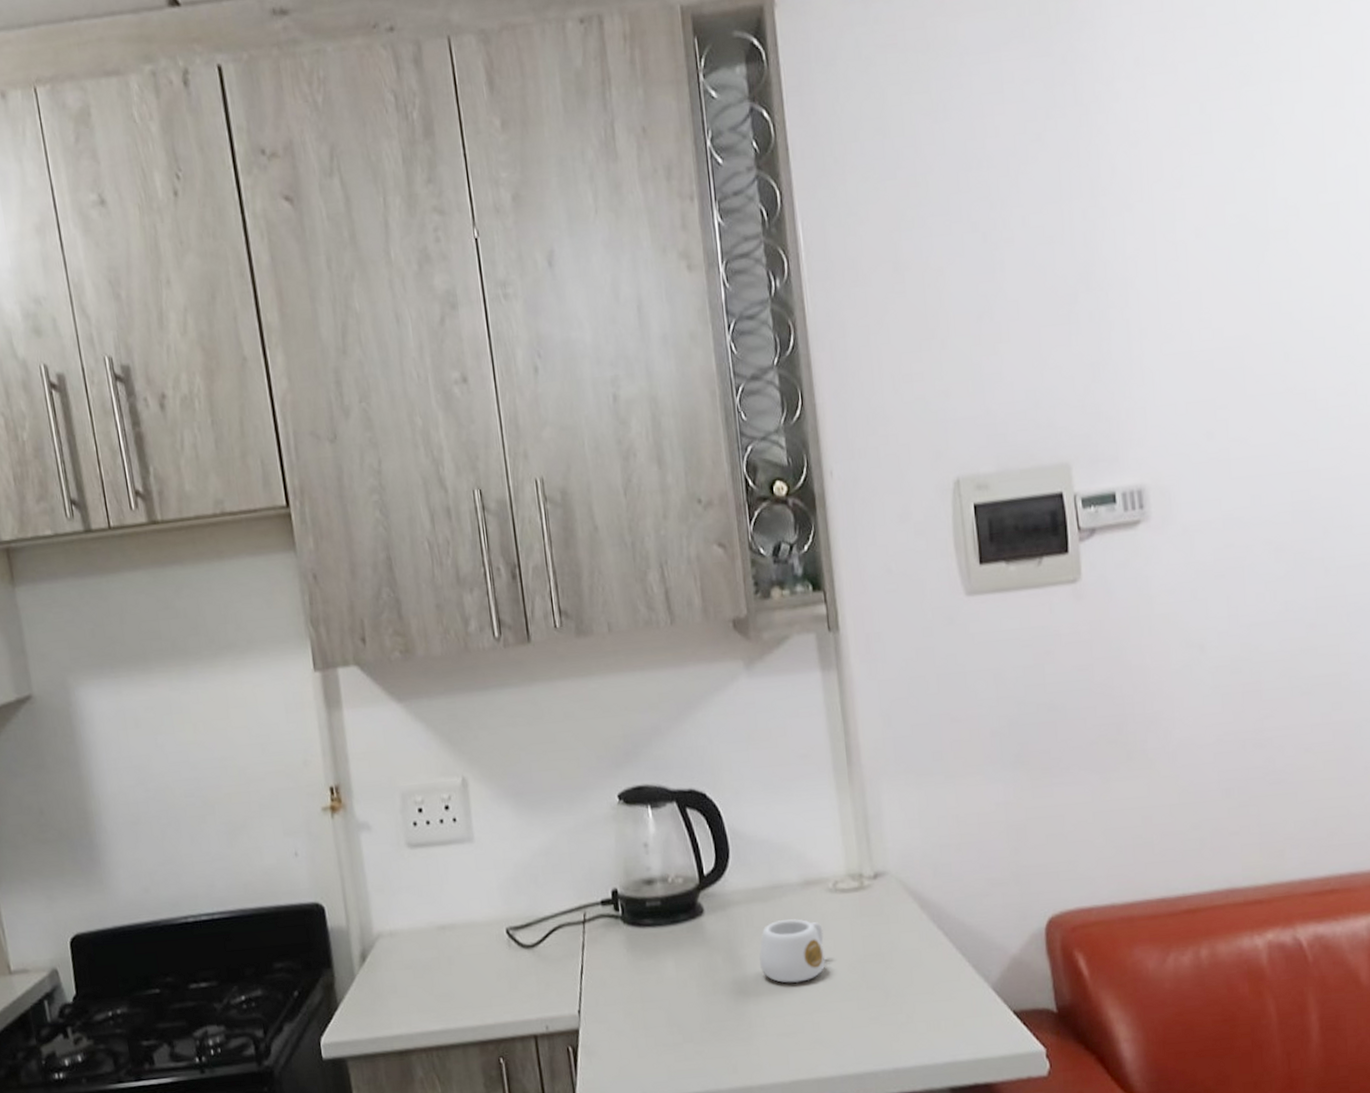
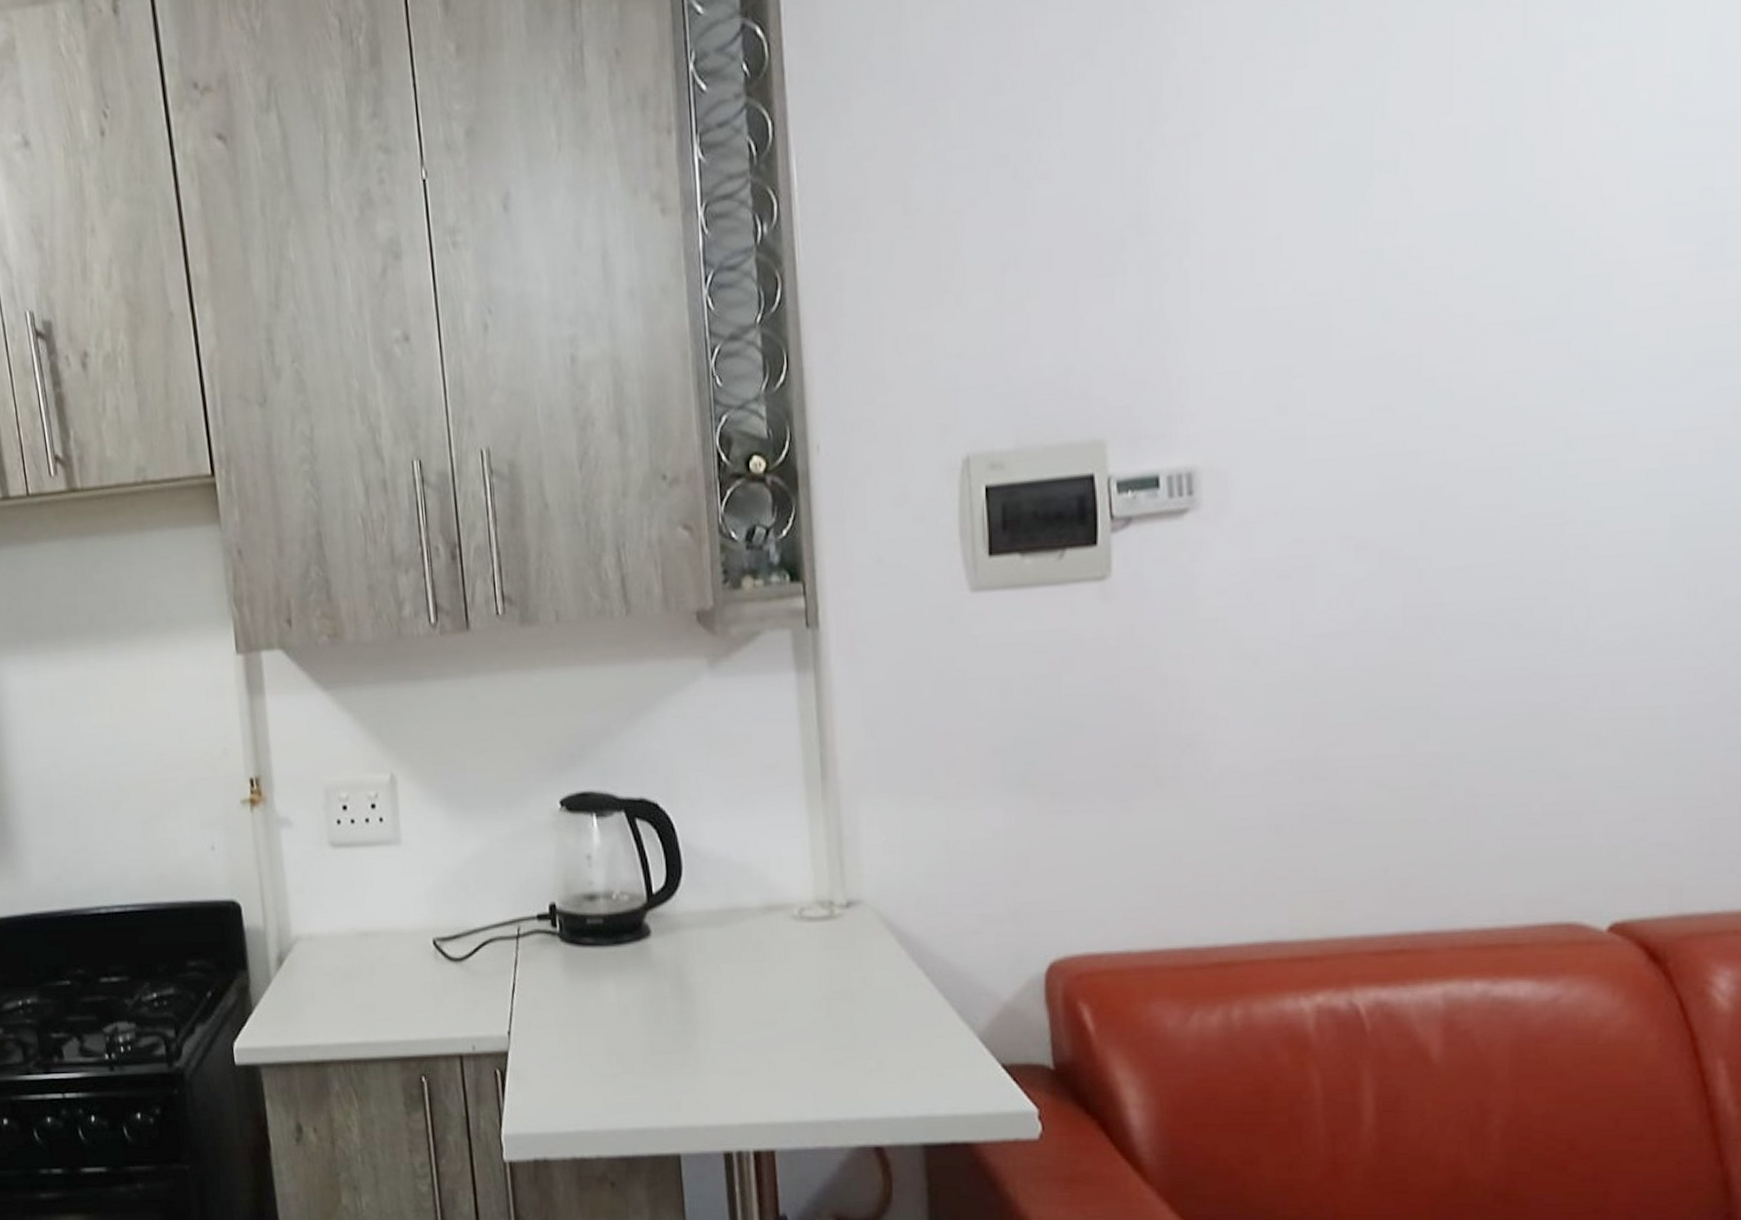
mug: present [759,919,826,983] -> none [711,947,787,1017]

